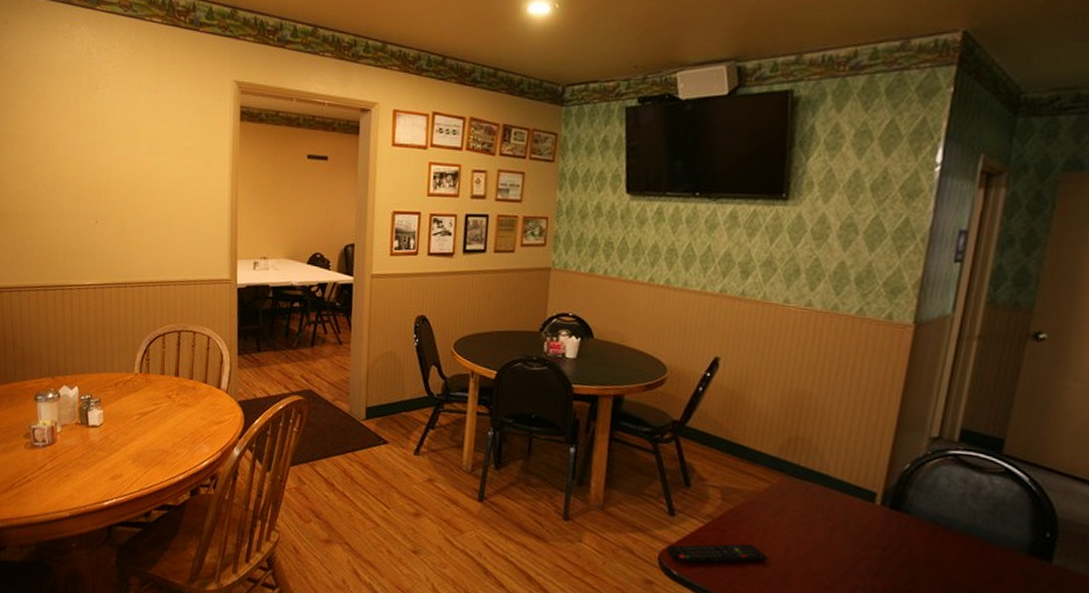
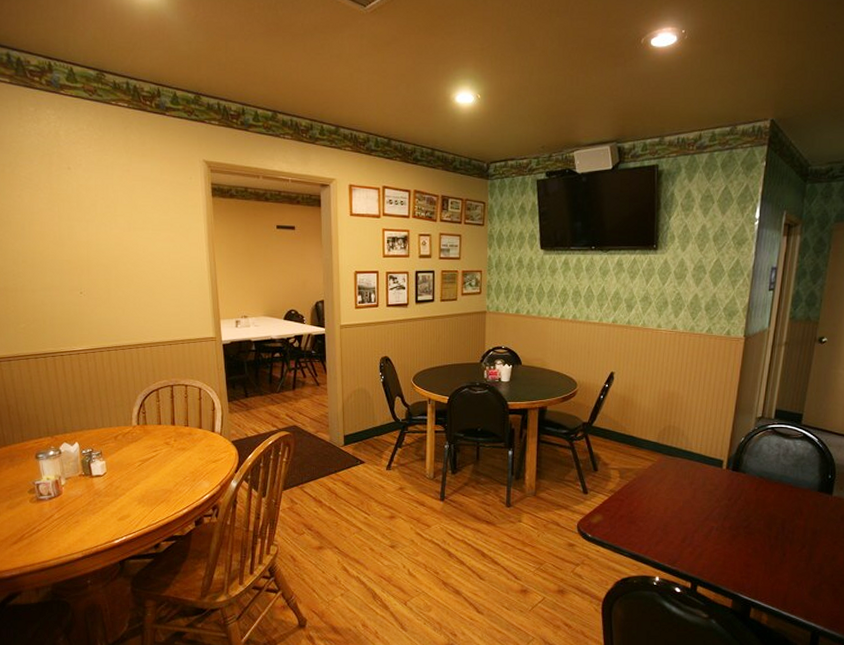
remote control: present [666,543,768,563] -> none [583,508,653,527]

